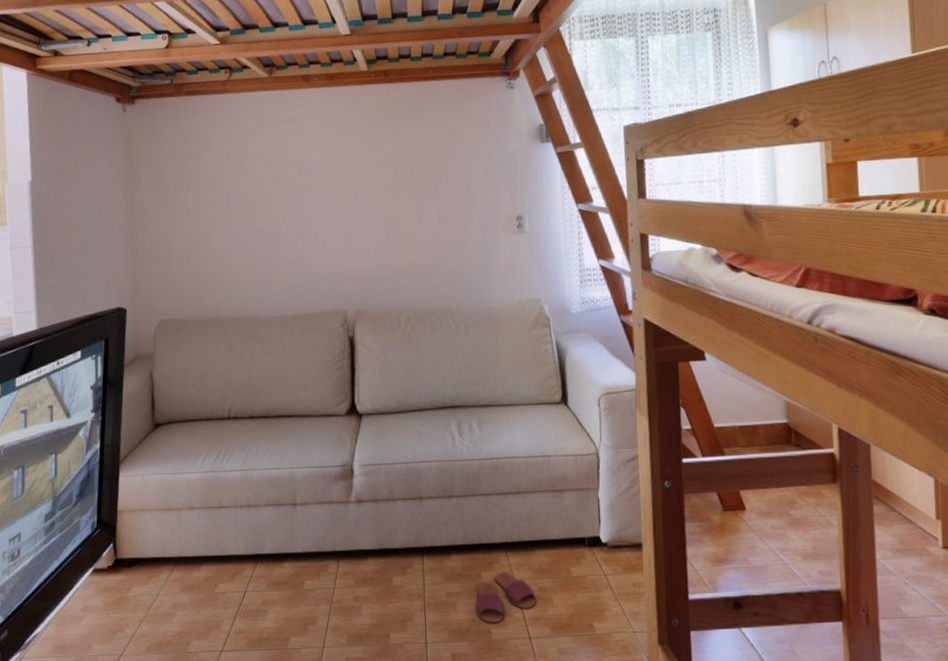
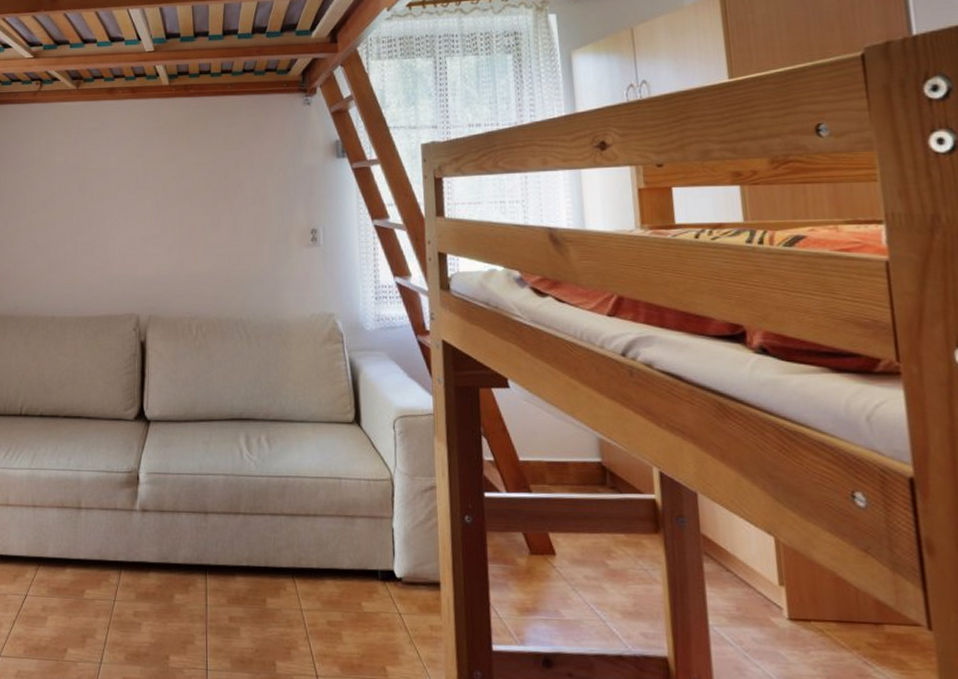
slippers: present [476,572,537,623] -> none [260,600,325,656]

